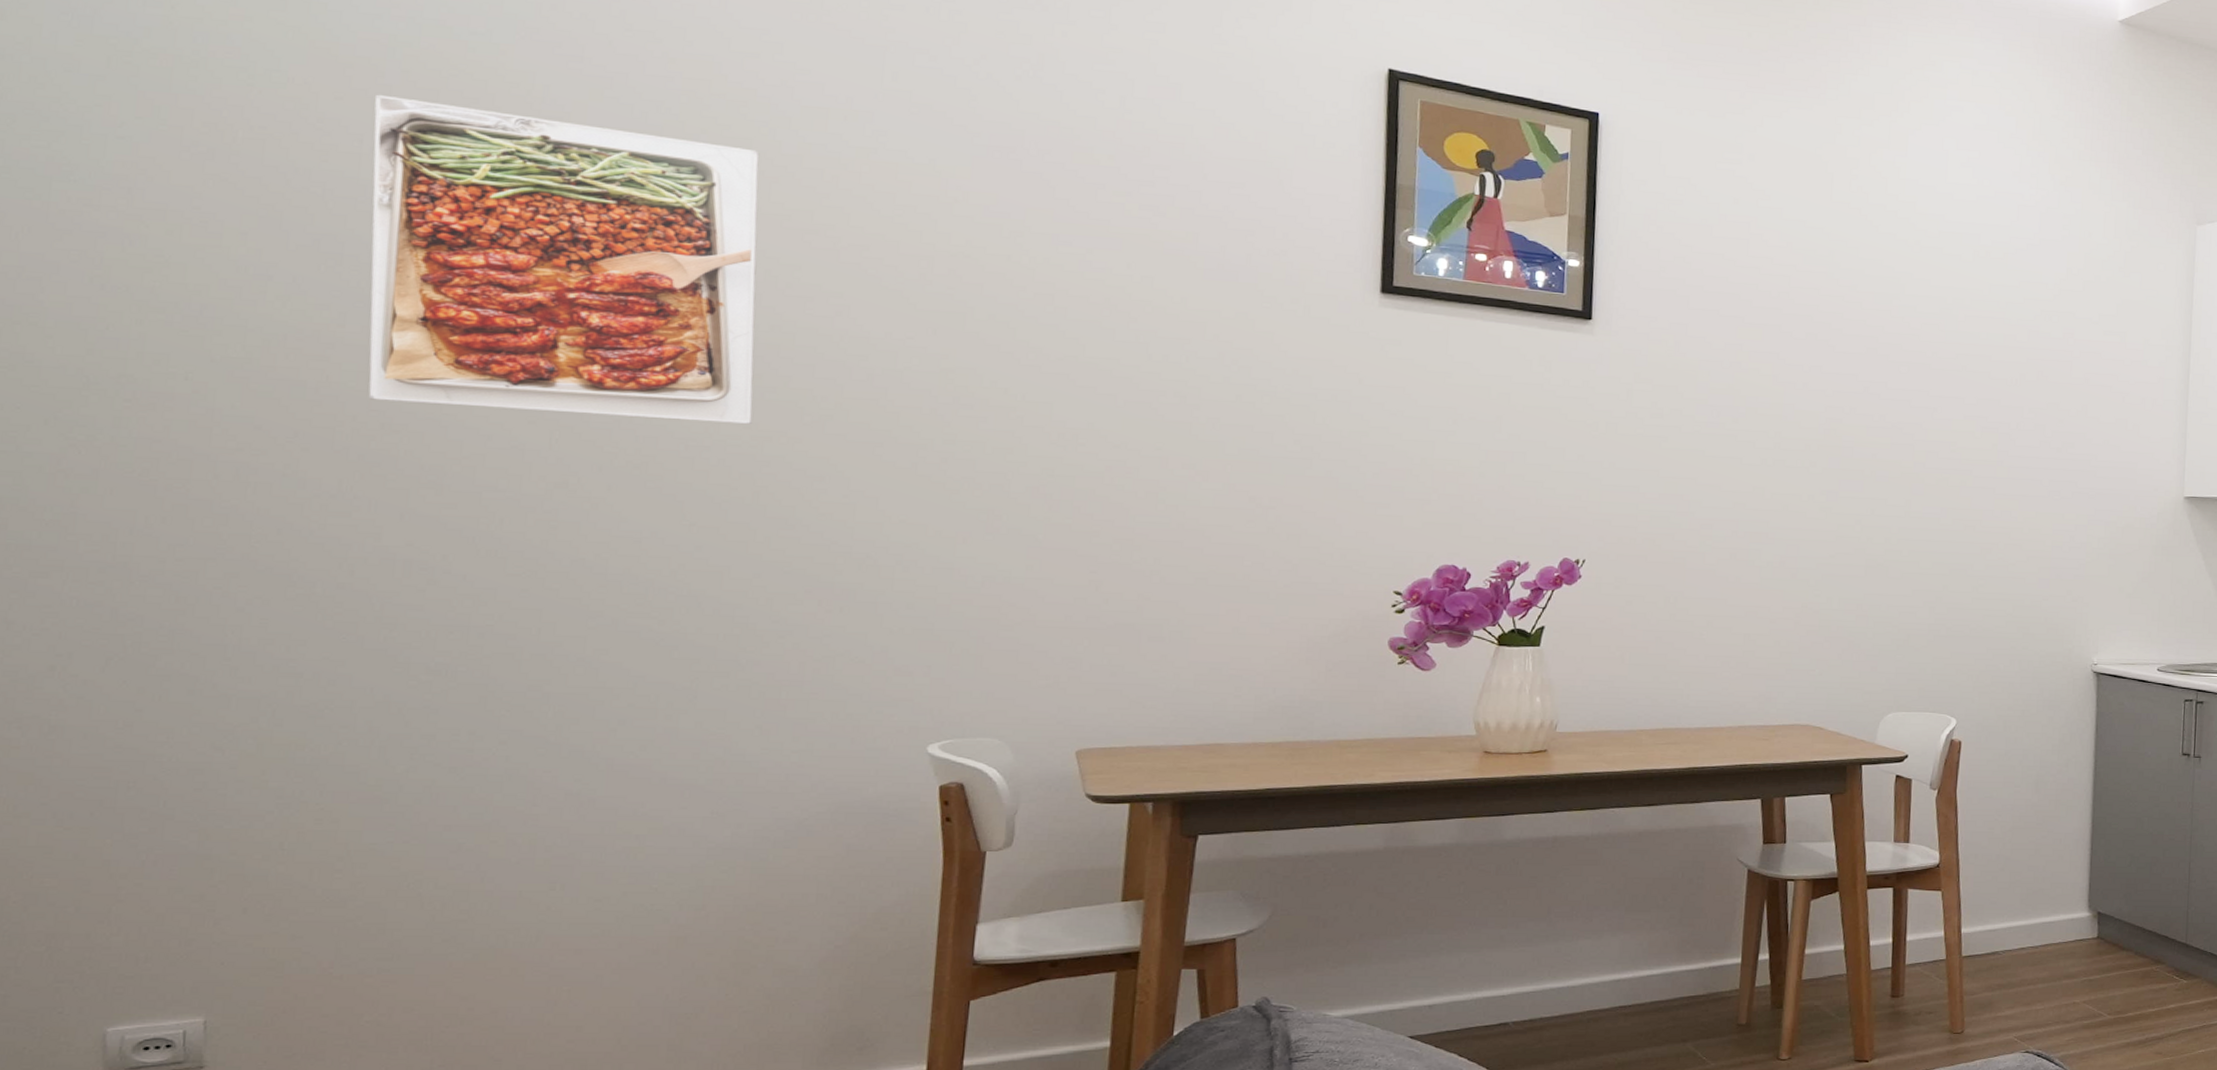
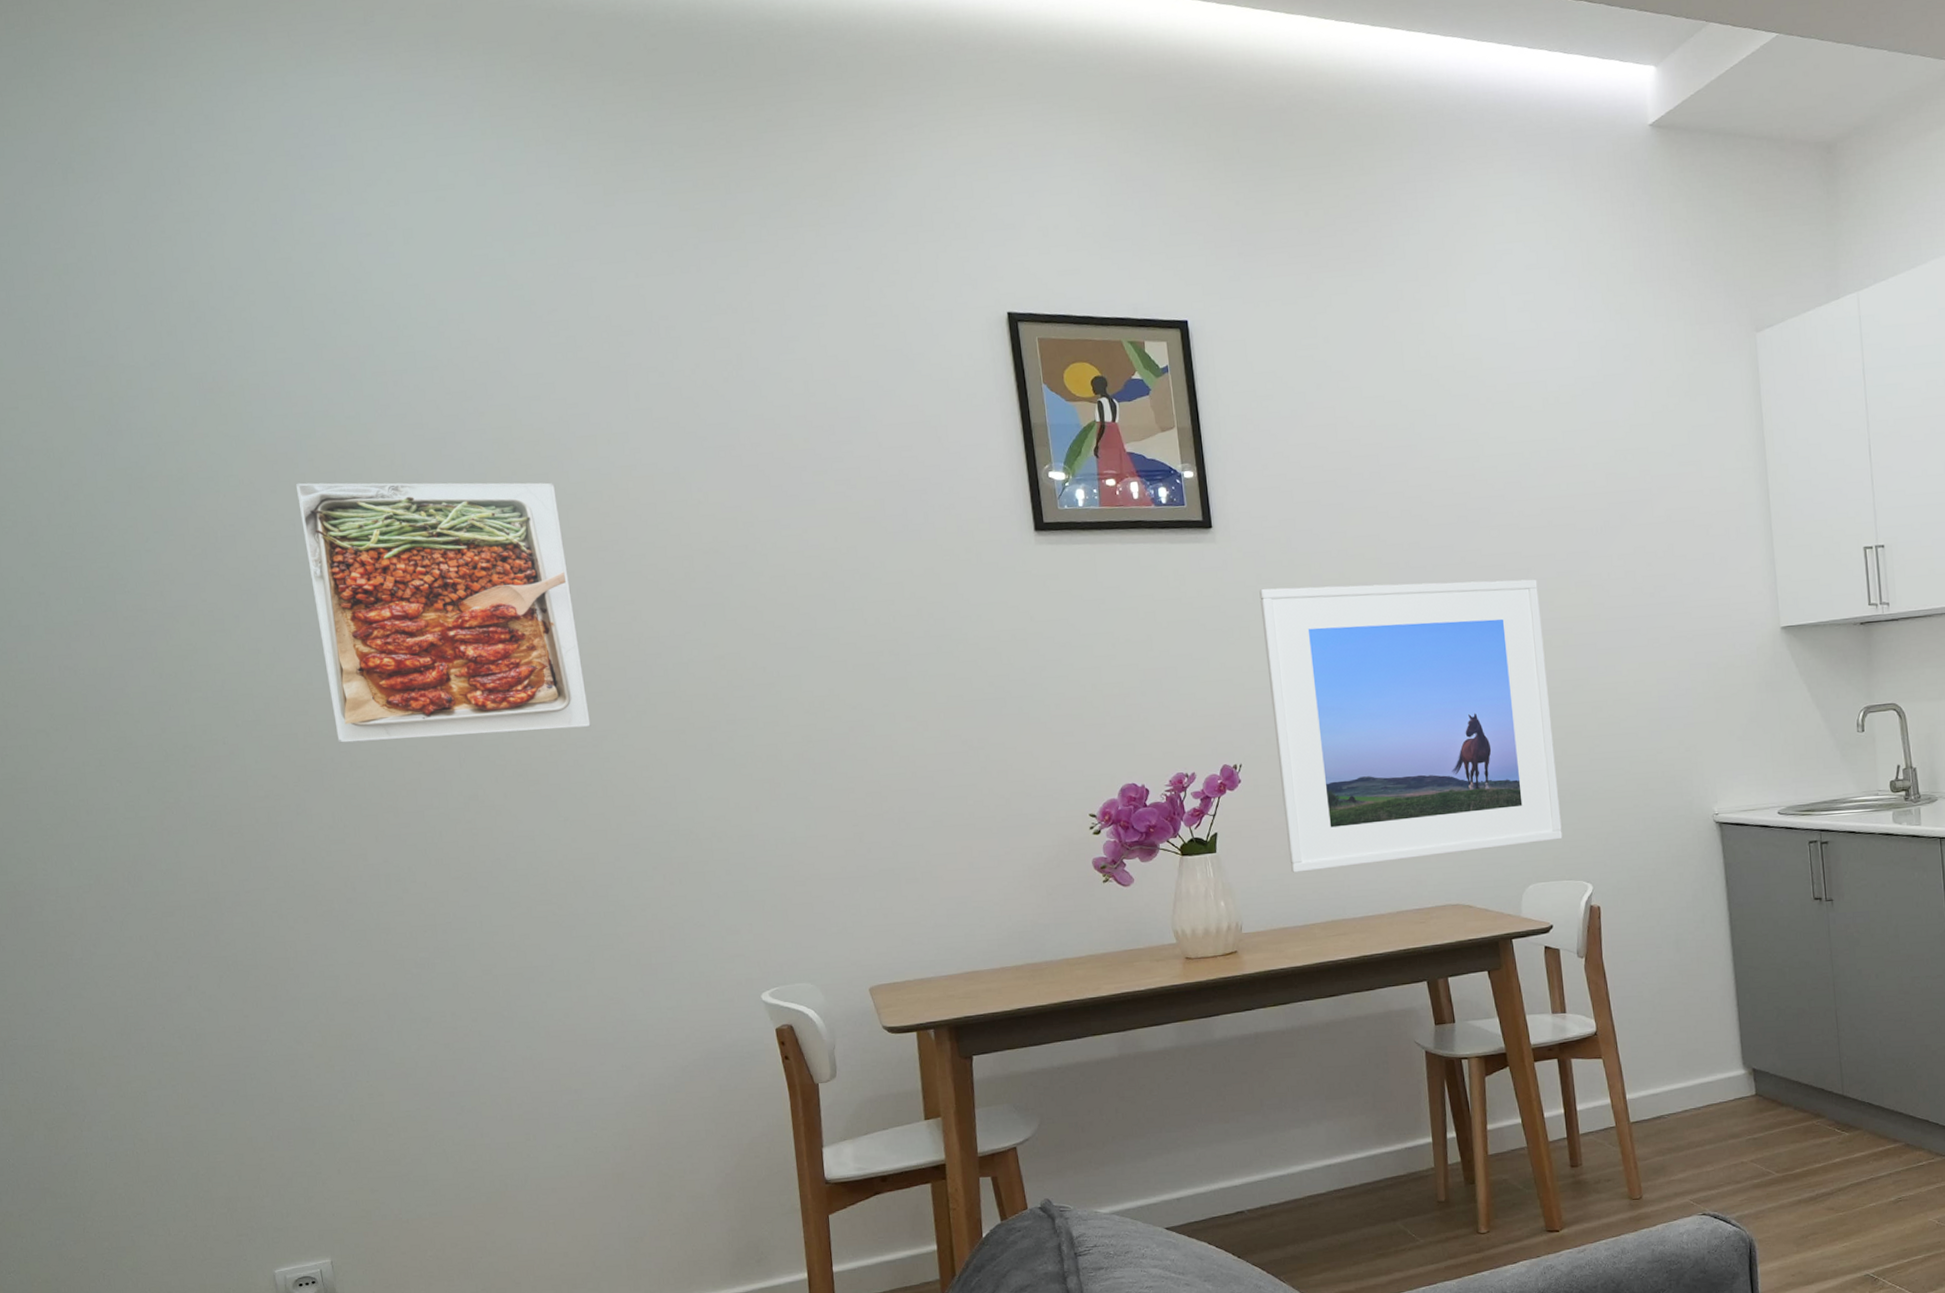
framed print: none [1624,387,1942,677] -> present [1259,579,1563,873]

